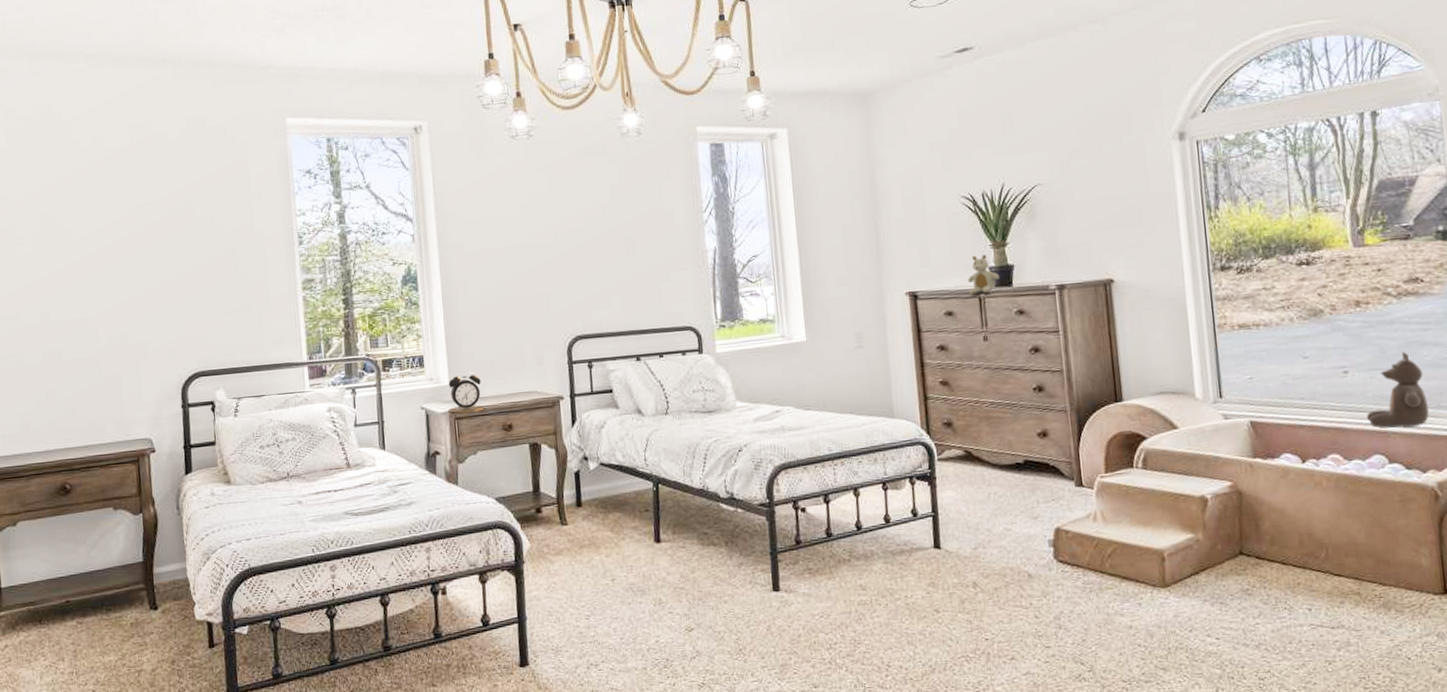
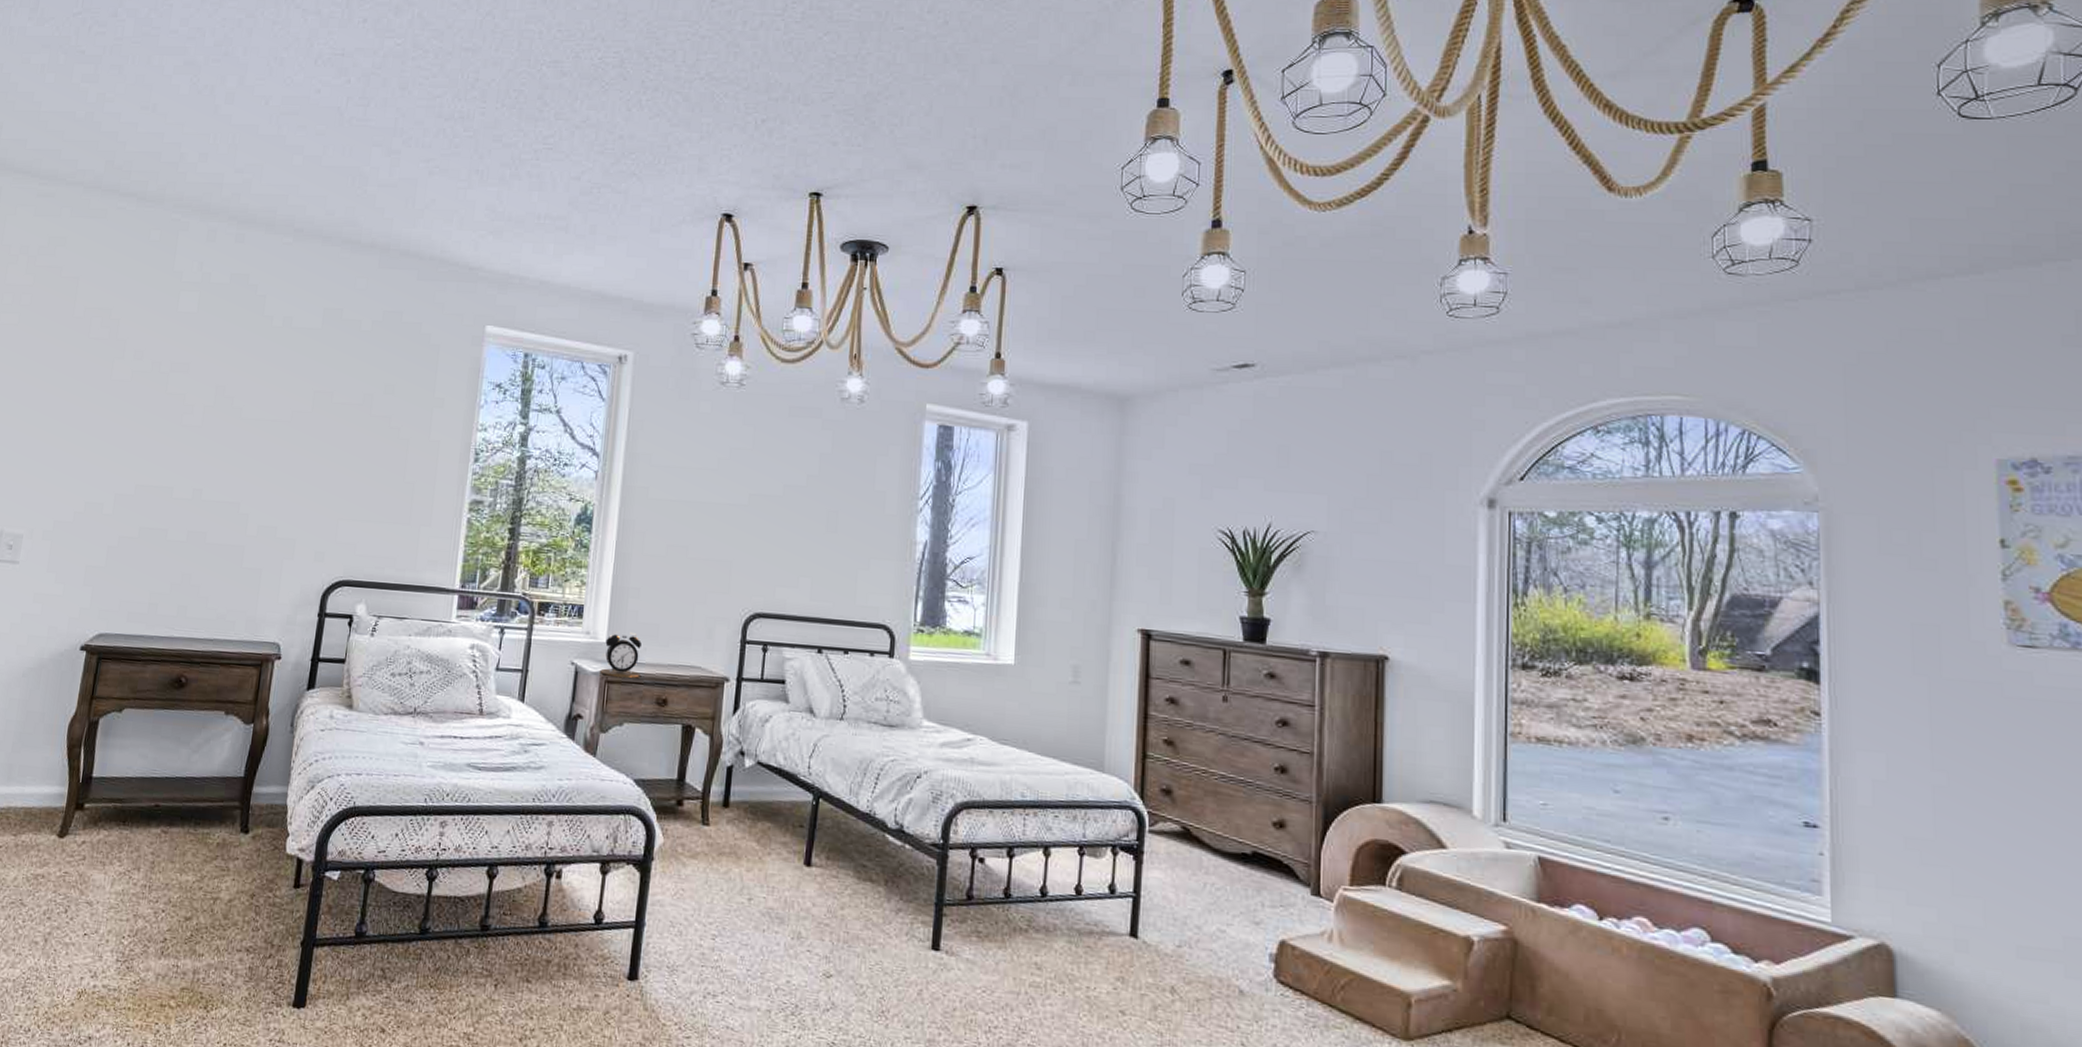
stuffed bear: present [968,254,1000,297] -> none [1213,600,1252,649]
teddy bear: present [1366,352,1429,428] -> none [1686,807,1769,902]

